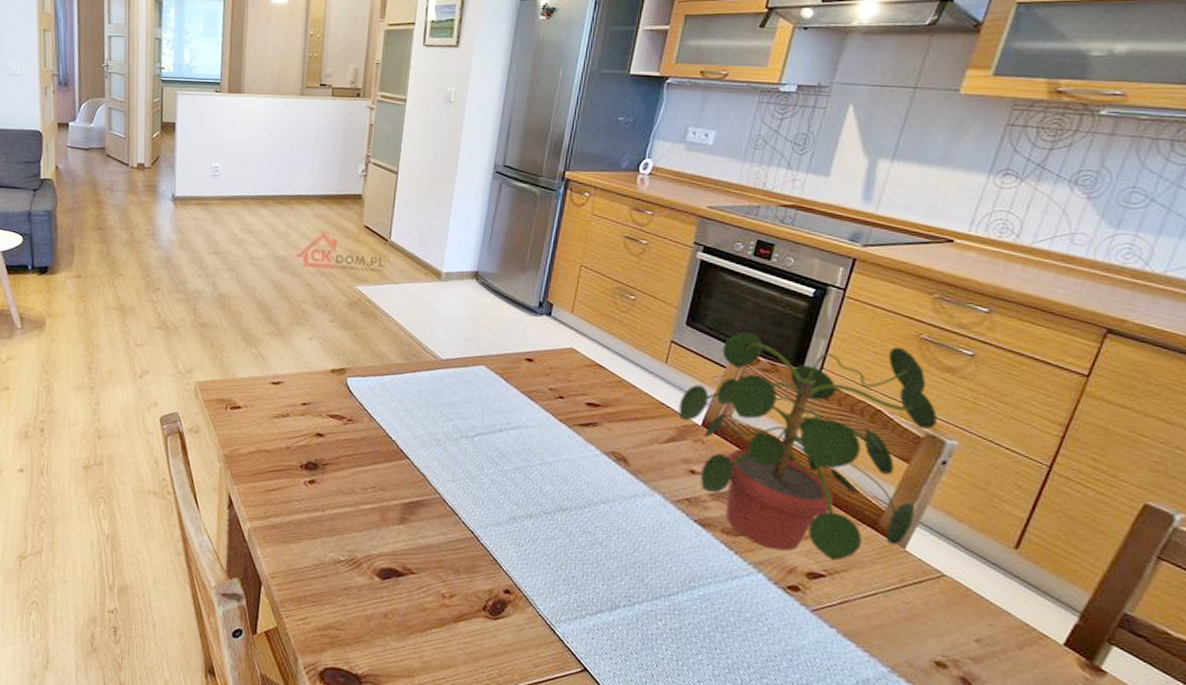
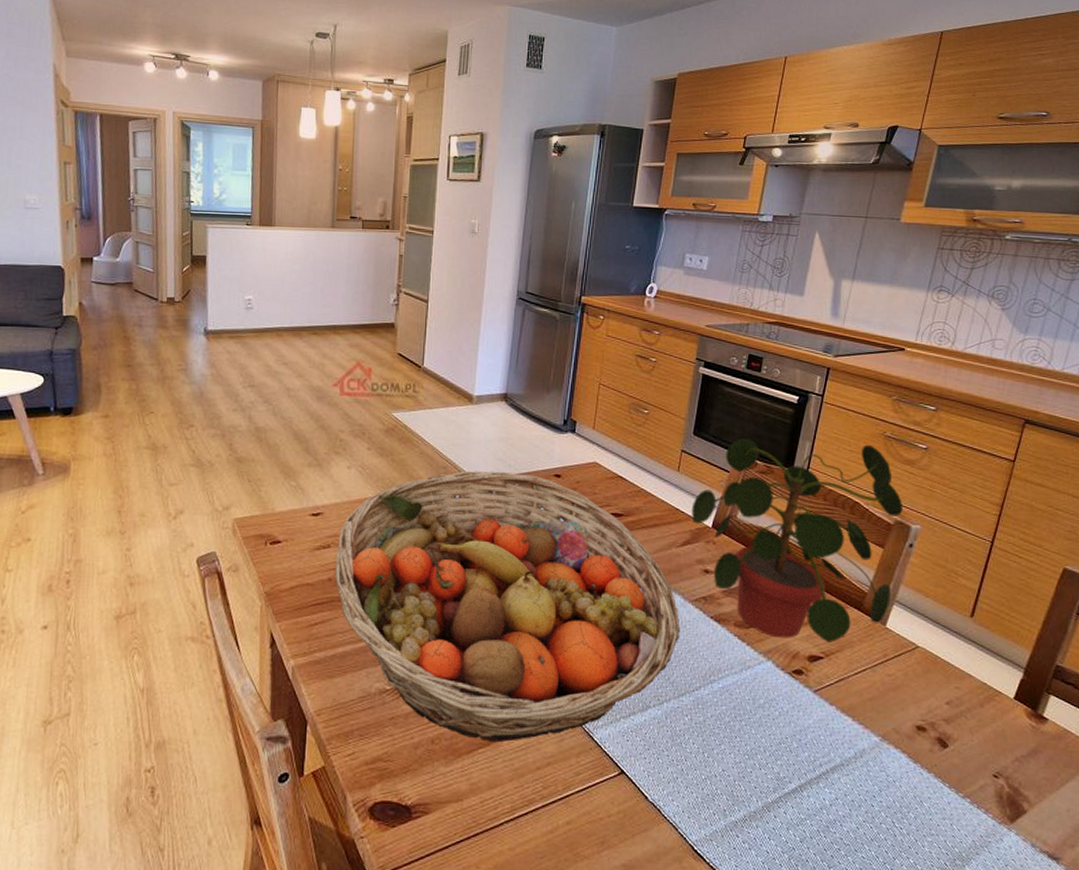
fruit basket: none [292,349,659,625] -> present [334,471,681,743]

